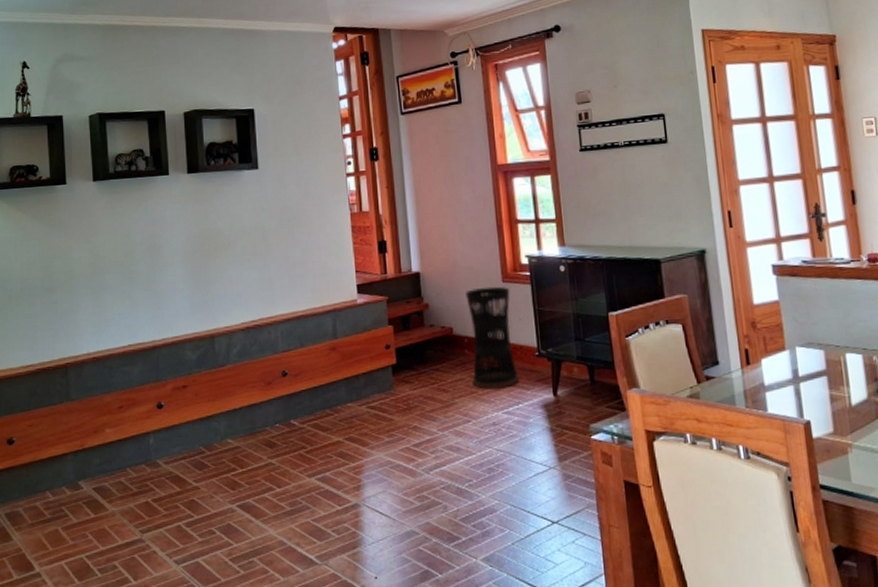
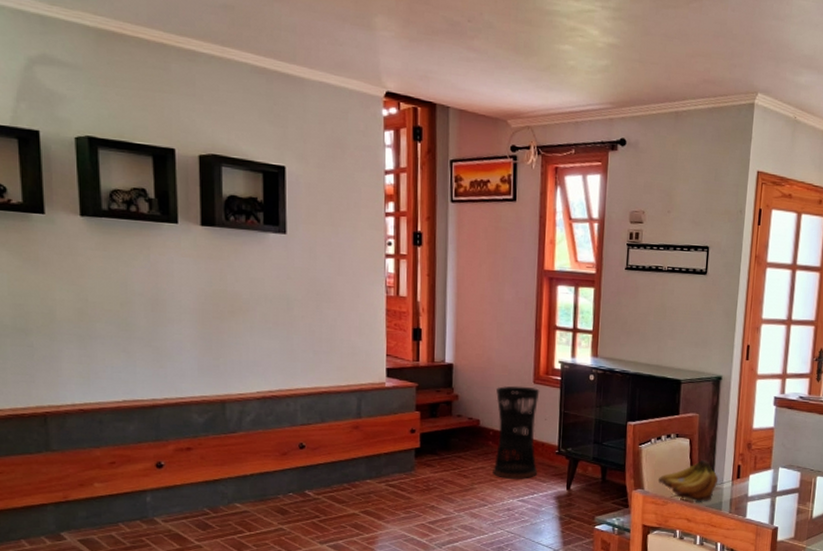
fruit: none [653,347,725,396] -> present [657,460,719,501]

